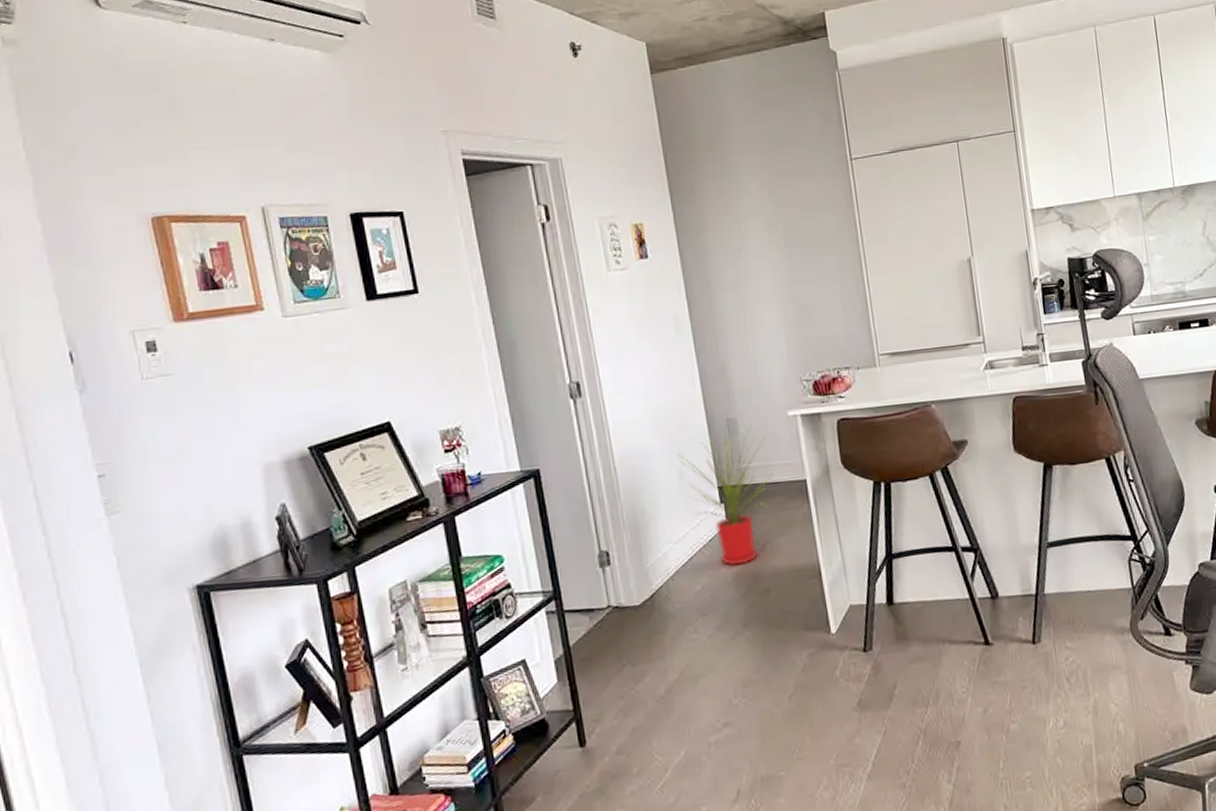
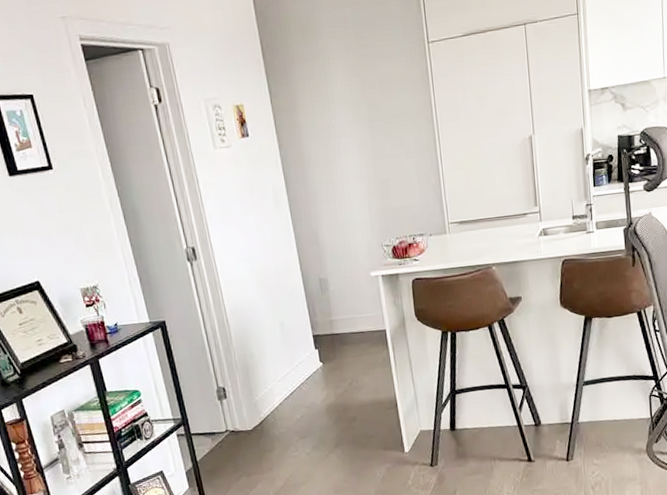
house plant: present [677,427,774,567] -> none [278,285,359,400]

